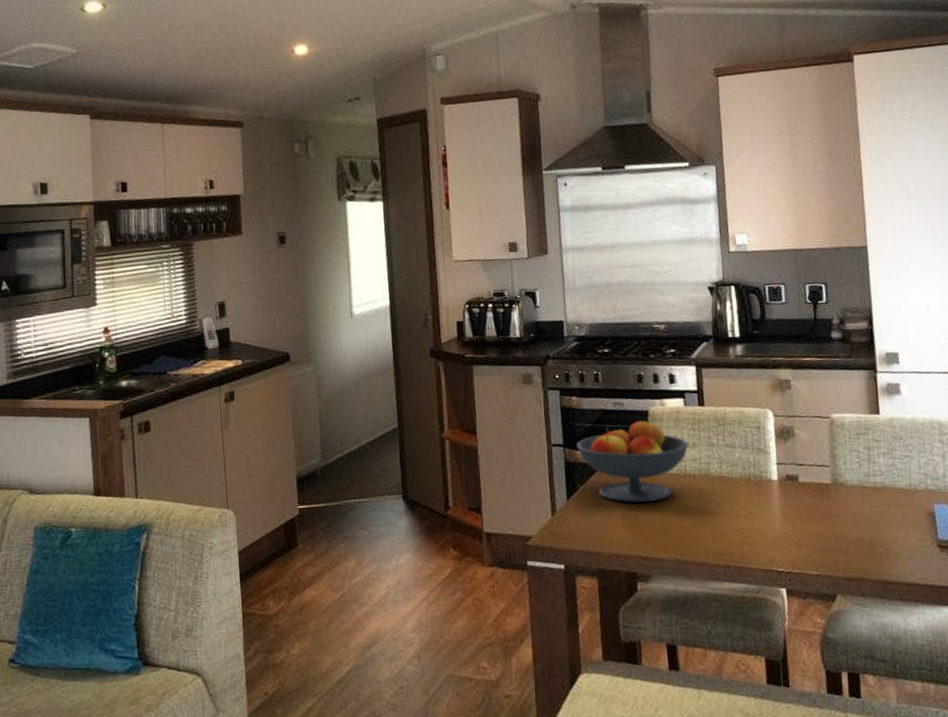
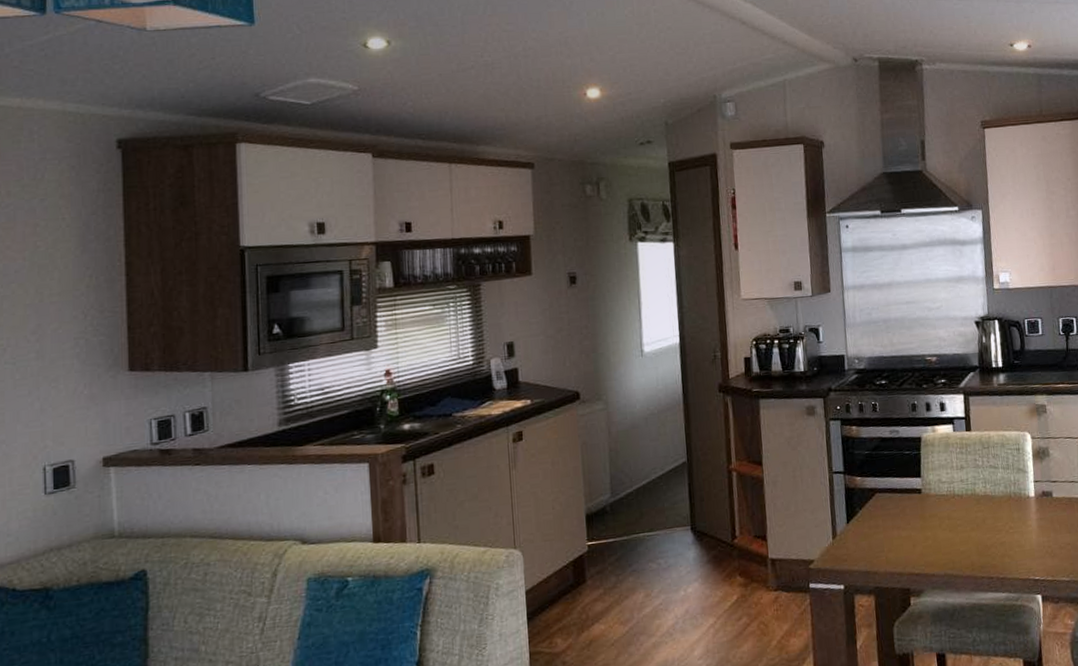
fruit bowl: present [576,418,689,503] -> none [855,444,957,524]

